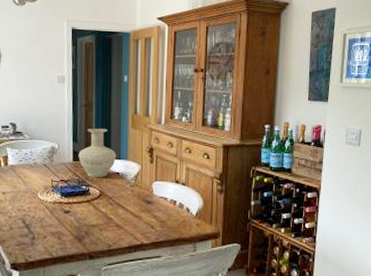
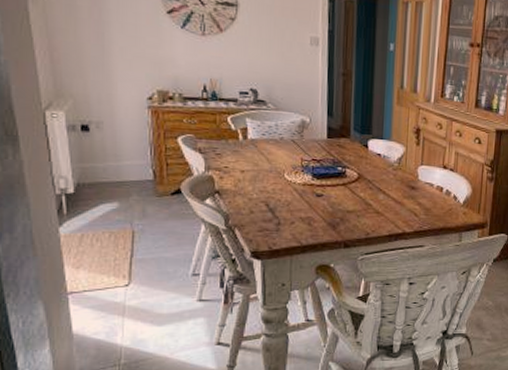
vase: present [78,129,117,177] -> none [333,102,379,158]

